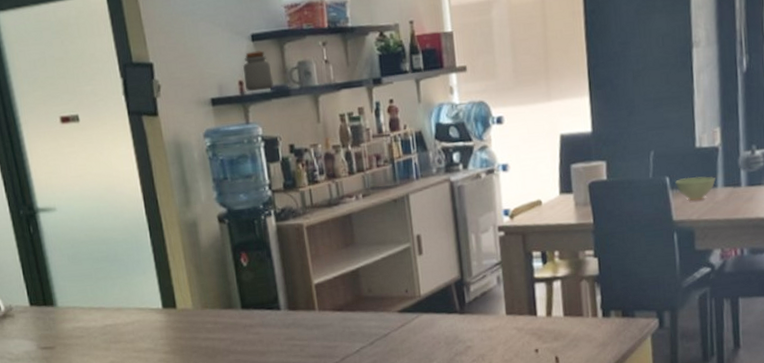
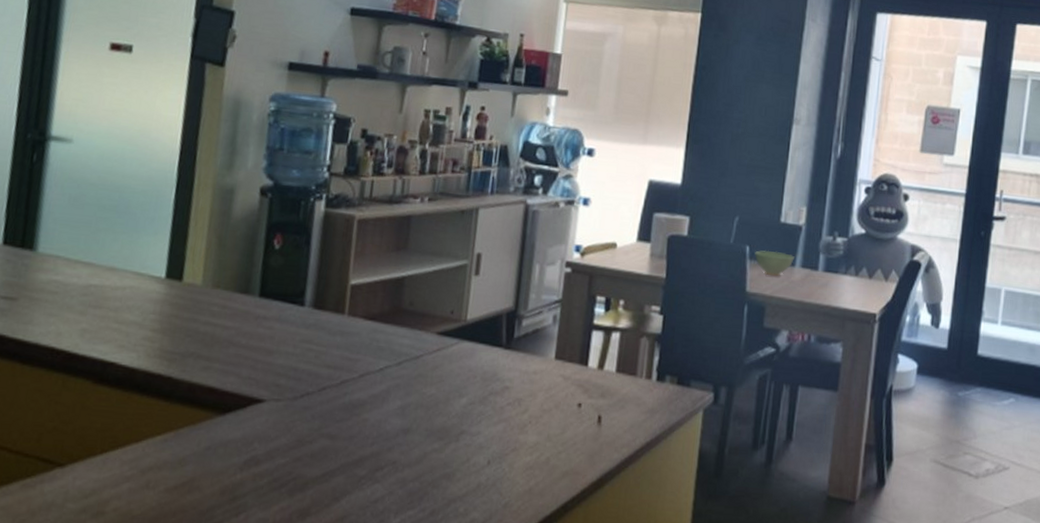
jar: present [242,50,274,91] -> none [329,24,364,67]

